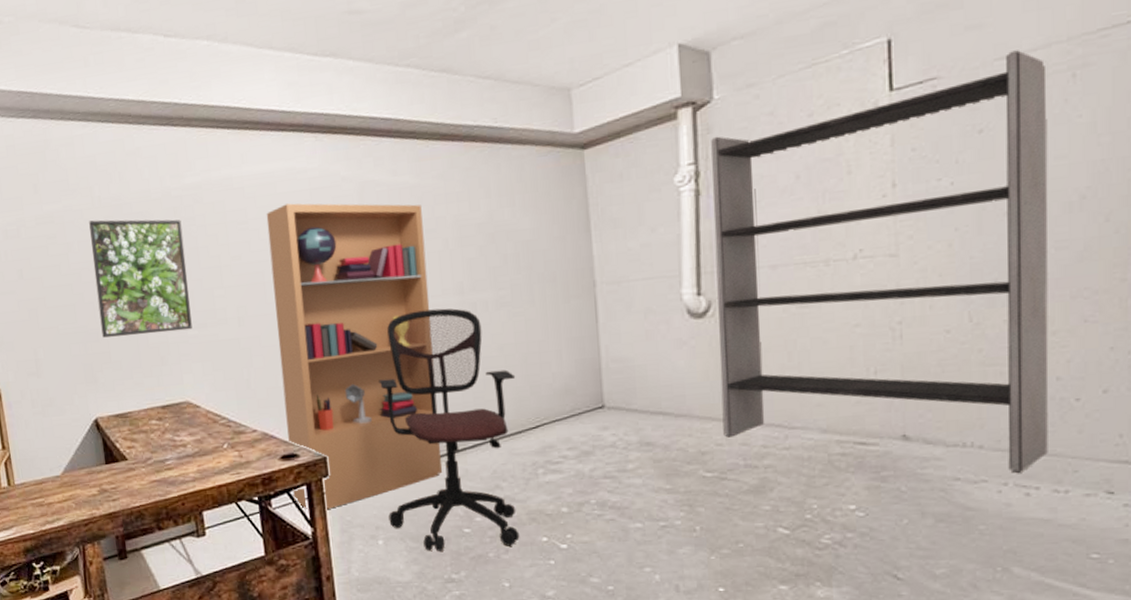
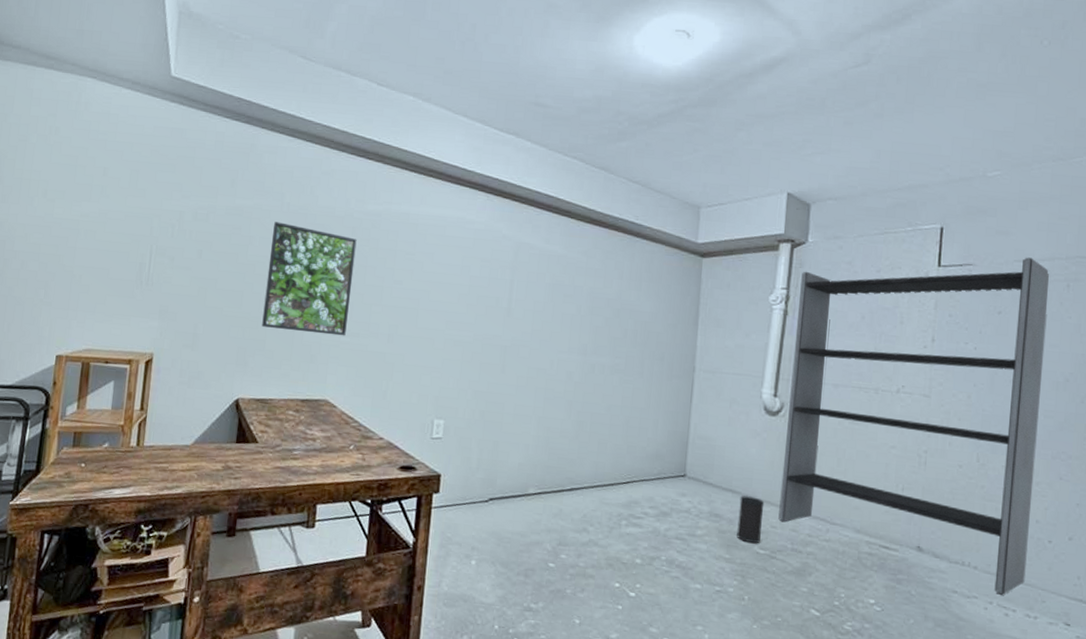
bookcase: present [266,203,442,510] -> none [403,246,564,524]
office chair: present [378,308,520,551] -> none [485,361,617,586]
speaker: none [673,415,705,467] -> present [737,495,765,543]

